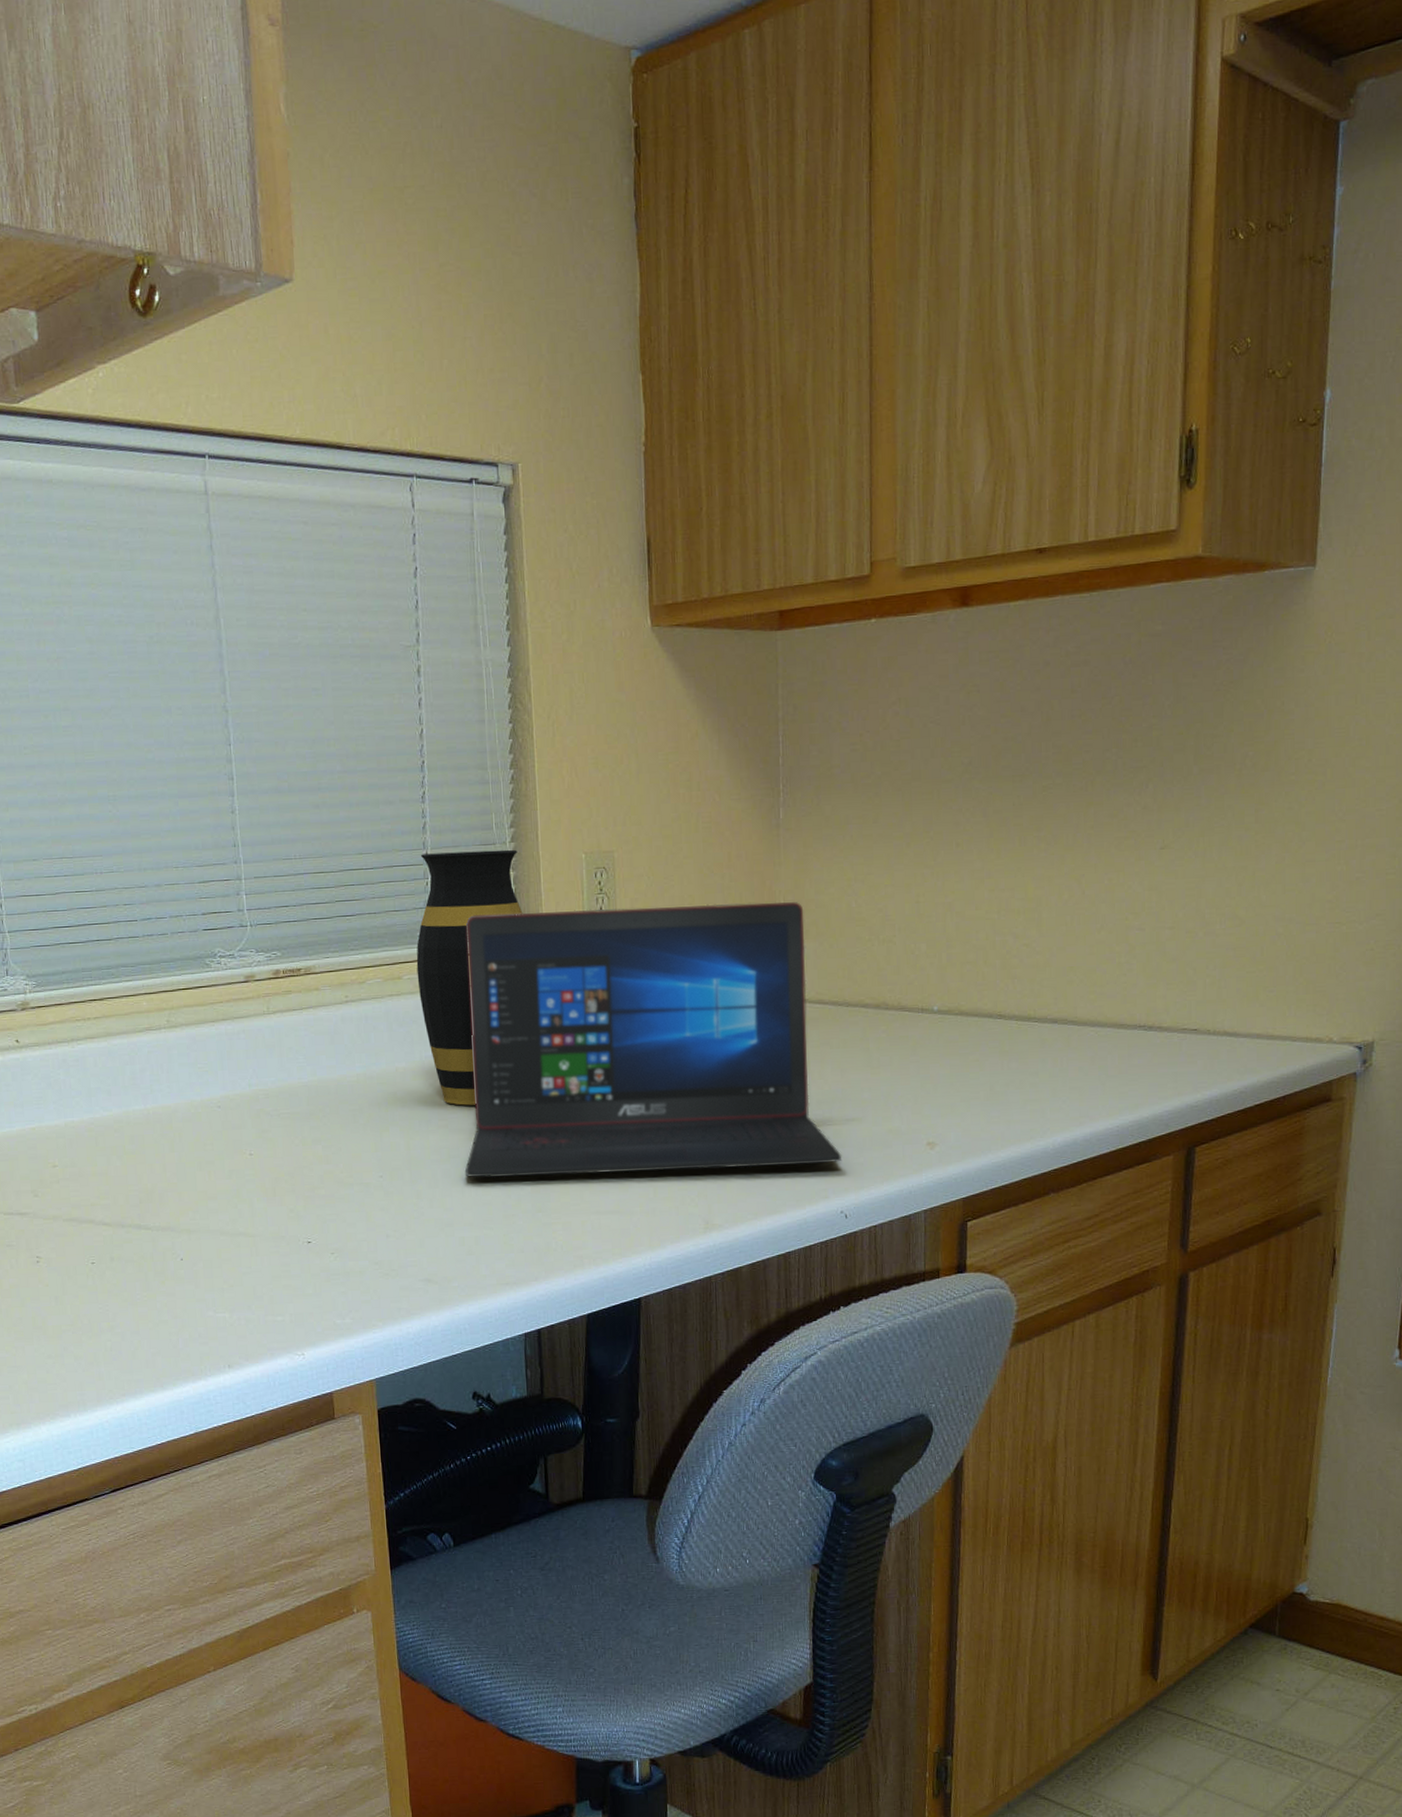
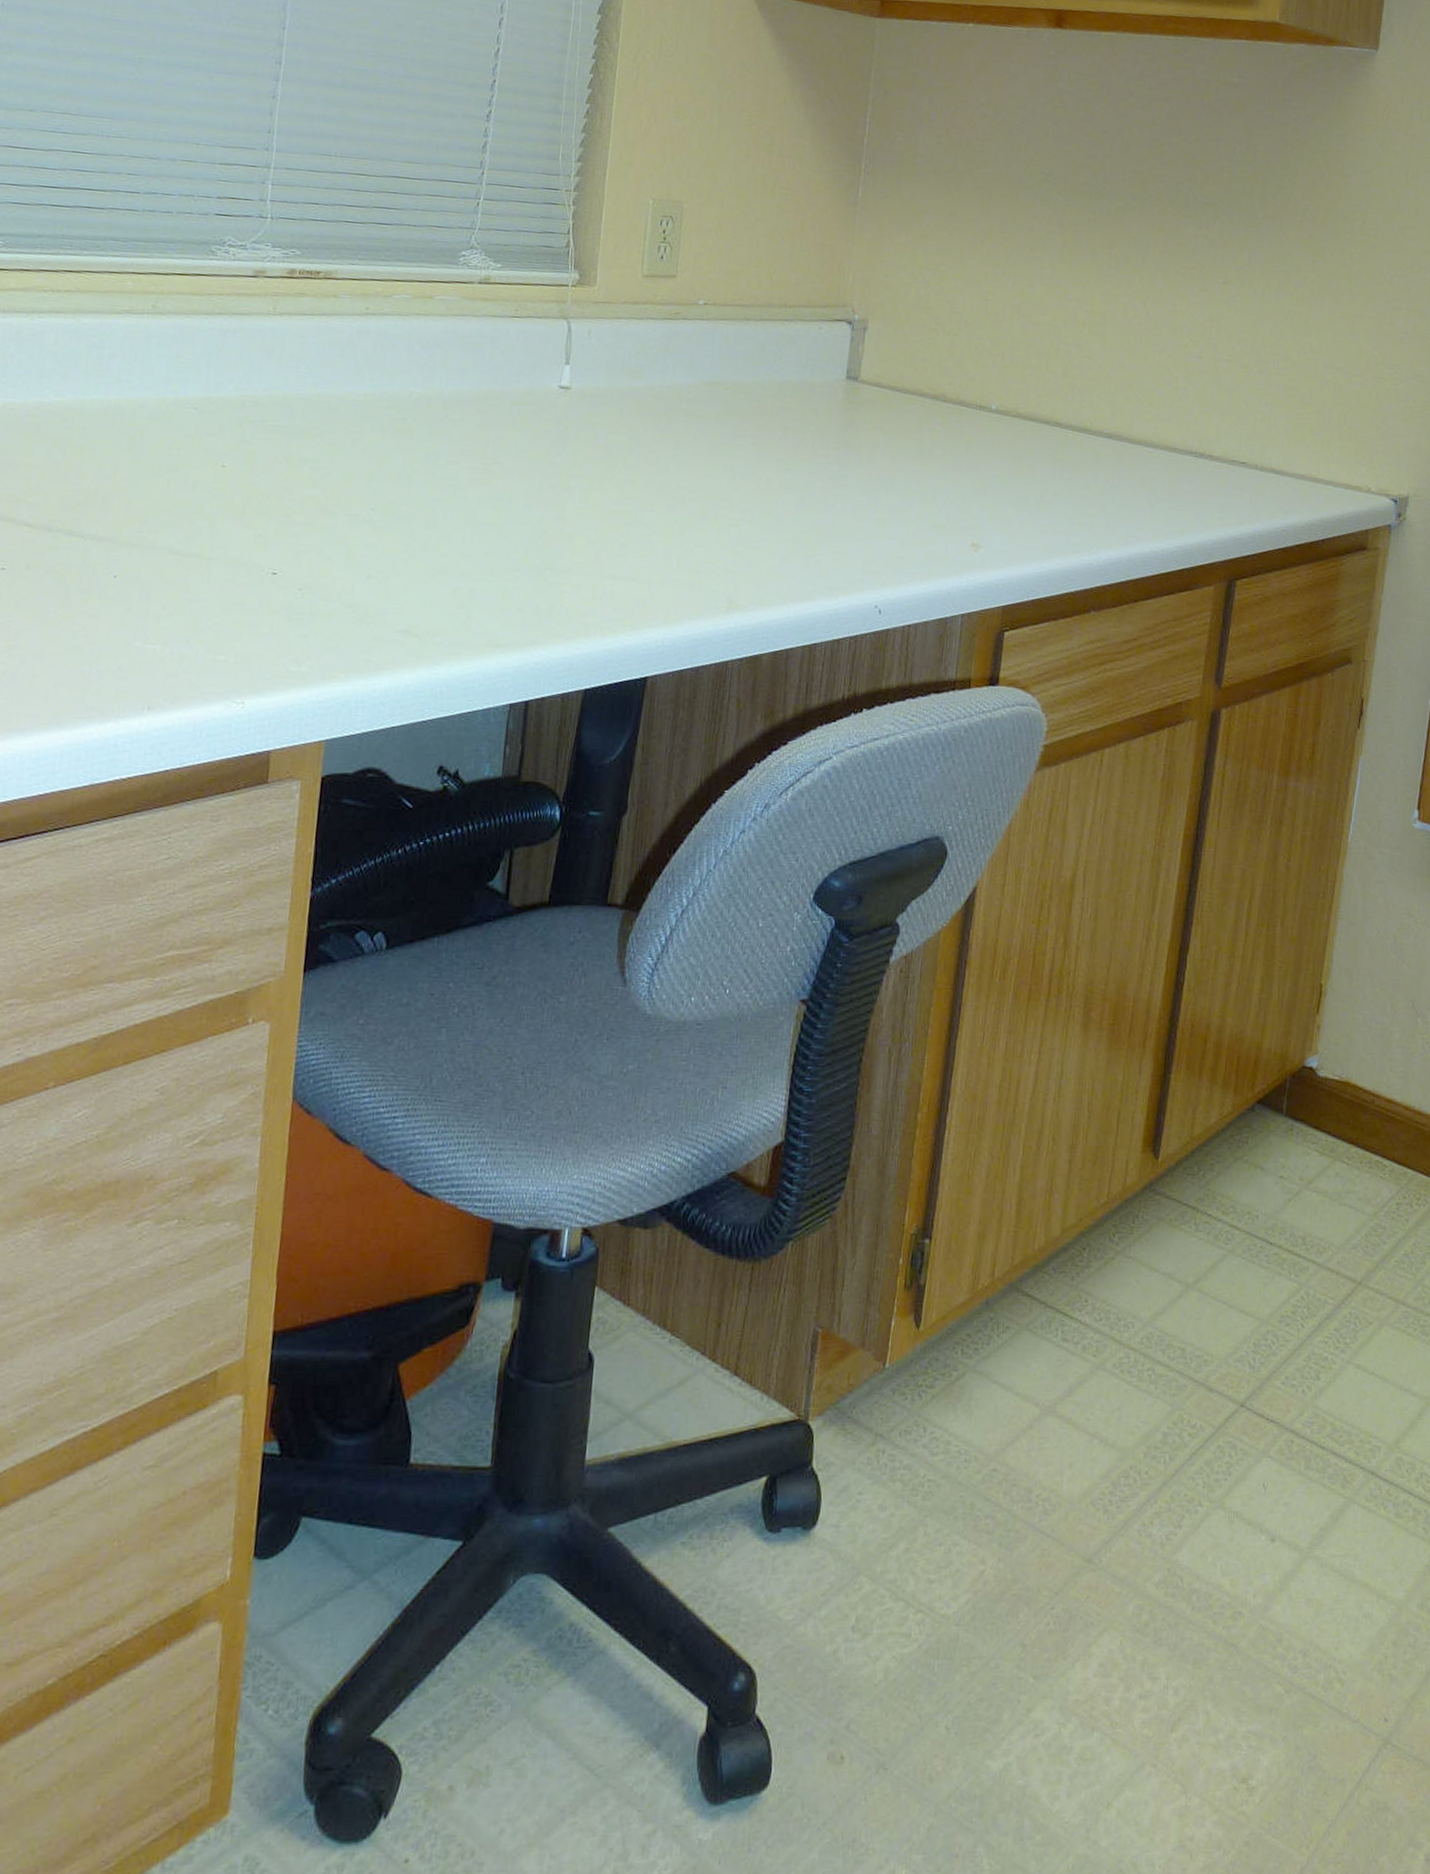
vase: present [416,849,523,1106] -> none [450,173,581,444]
laptop: present [464,902,842,1178] -> none [469,244,883,554]

